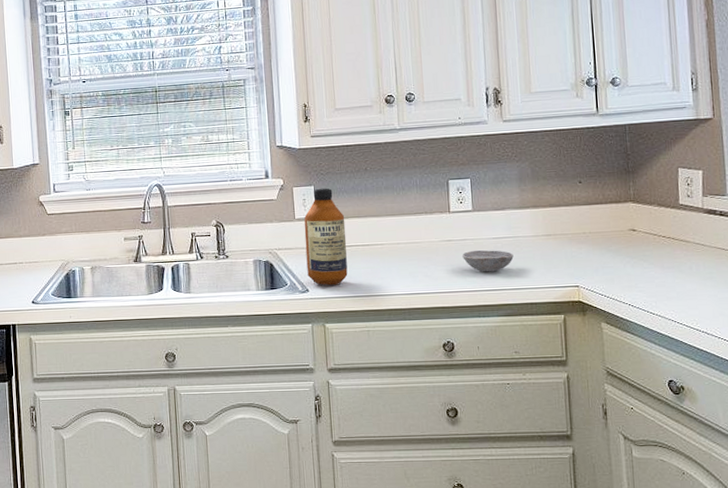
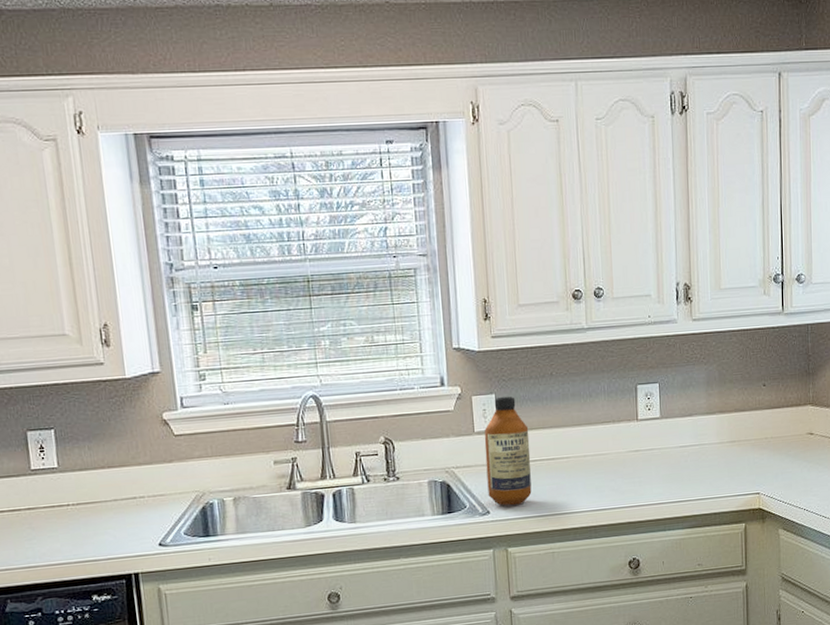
bowl: present [462,250,514,272] -> none [649,459,699,483]

